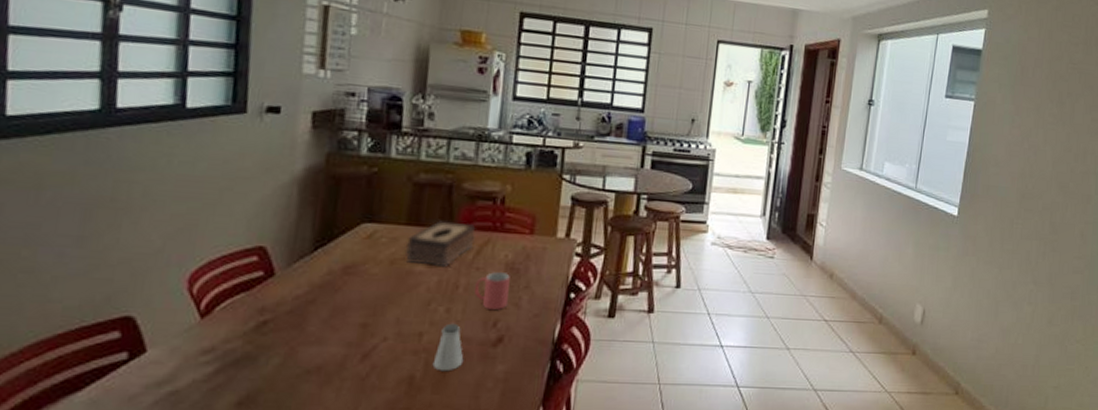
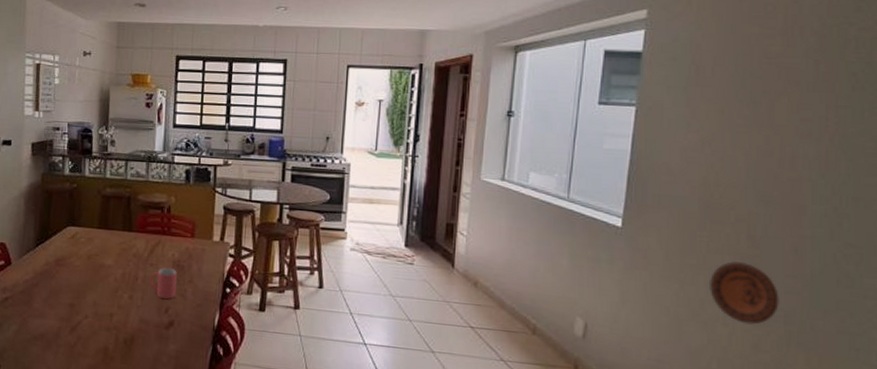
tissue box: present [405,221,476,268] -> none [98,225,149,263]
saltshaker: present [432,323,464,372] -> none [121,307,144,346]
decorative plate: none [1020,246,1069,302] -> present [708,261,779,325]

